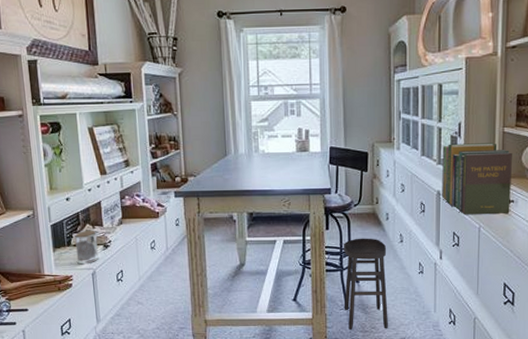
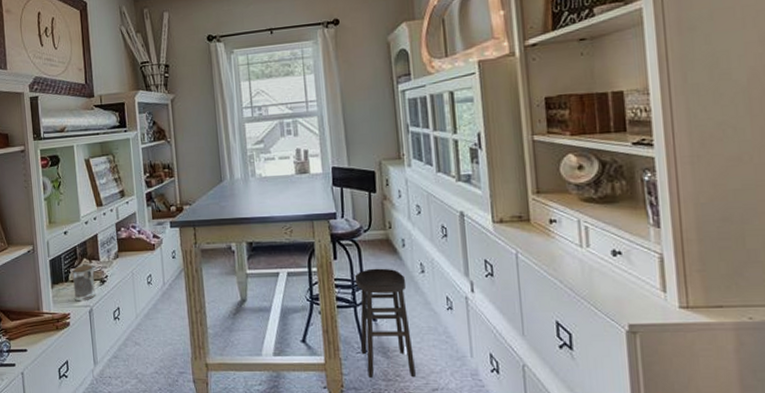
books: present [442,143,512,215] -> none [461,153,553,239]

